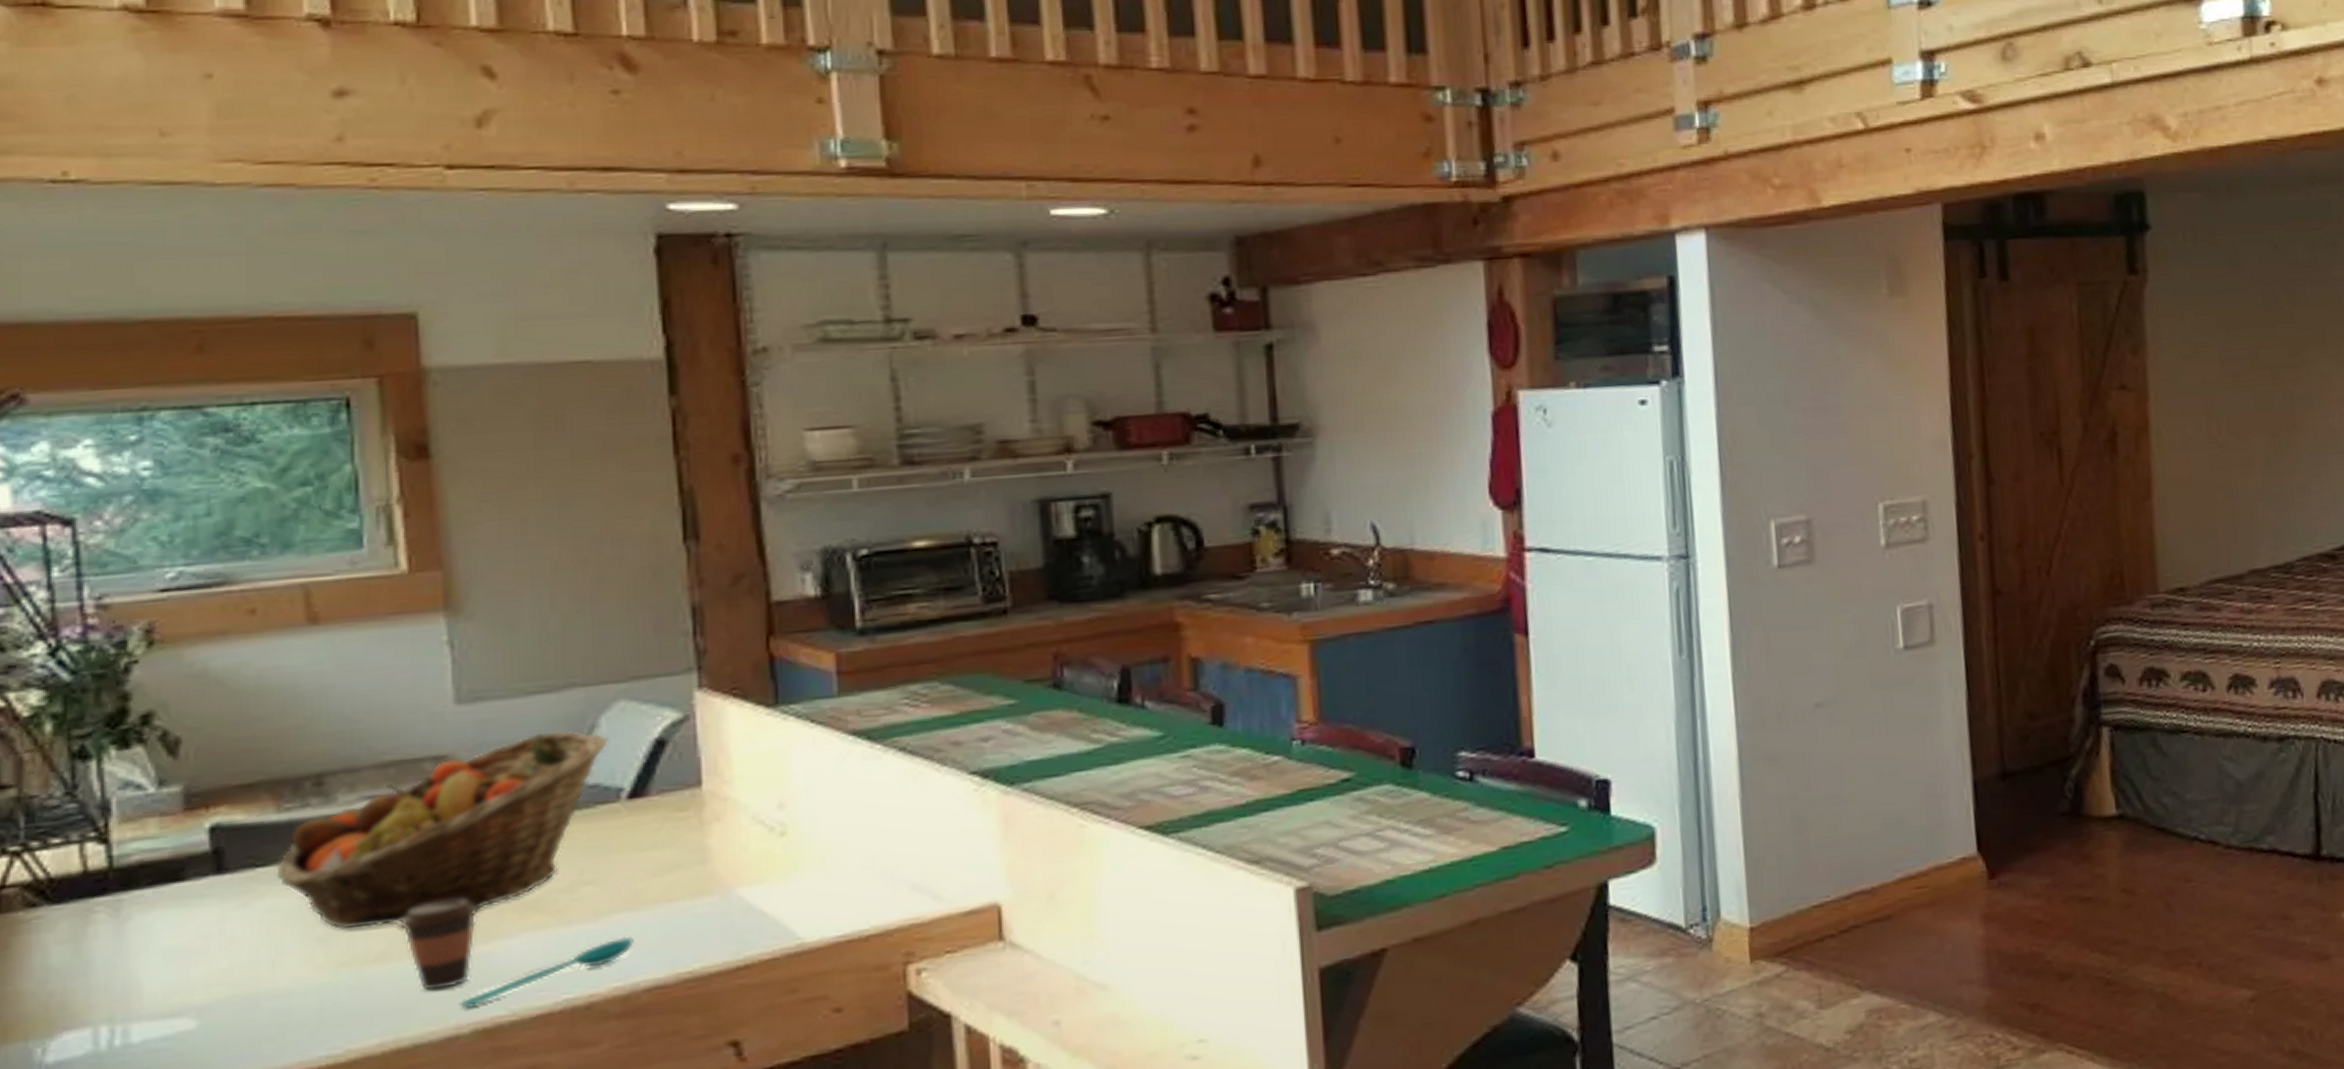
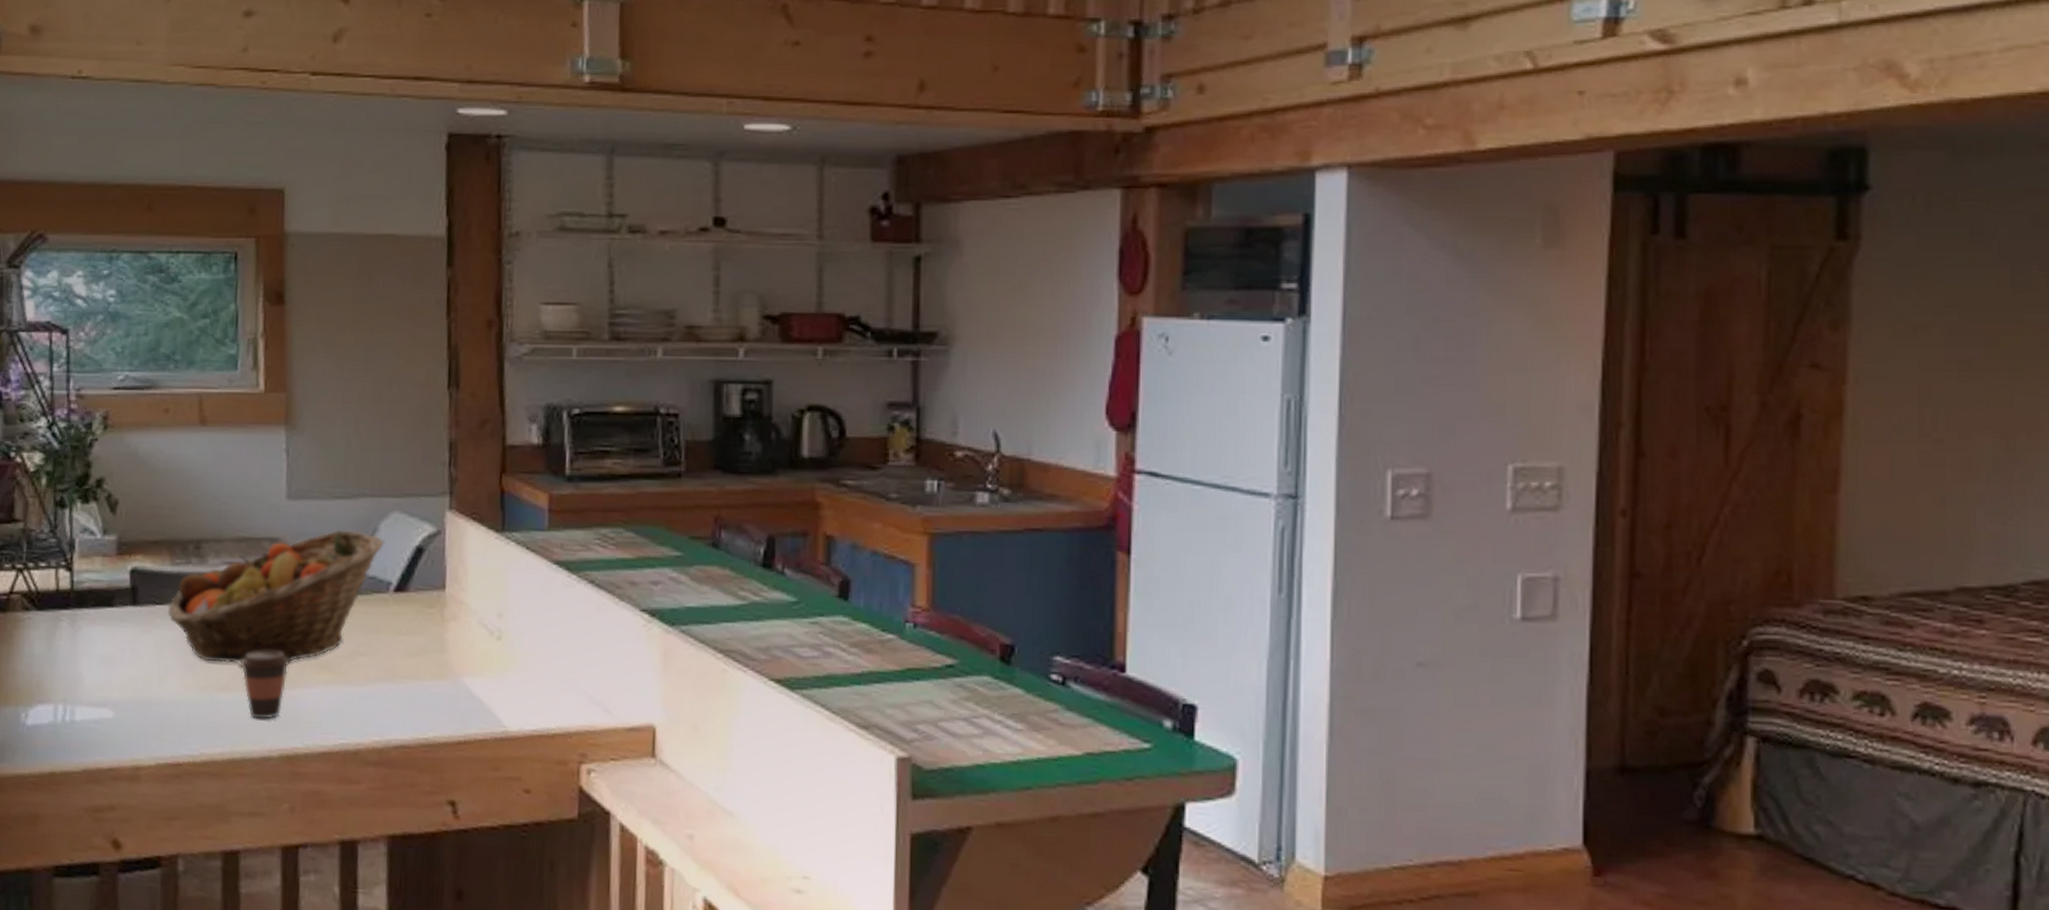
spoon: present [458,936,634,1008] -> none [272,701,390,737]

